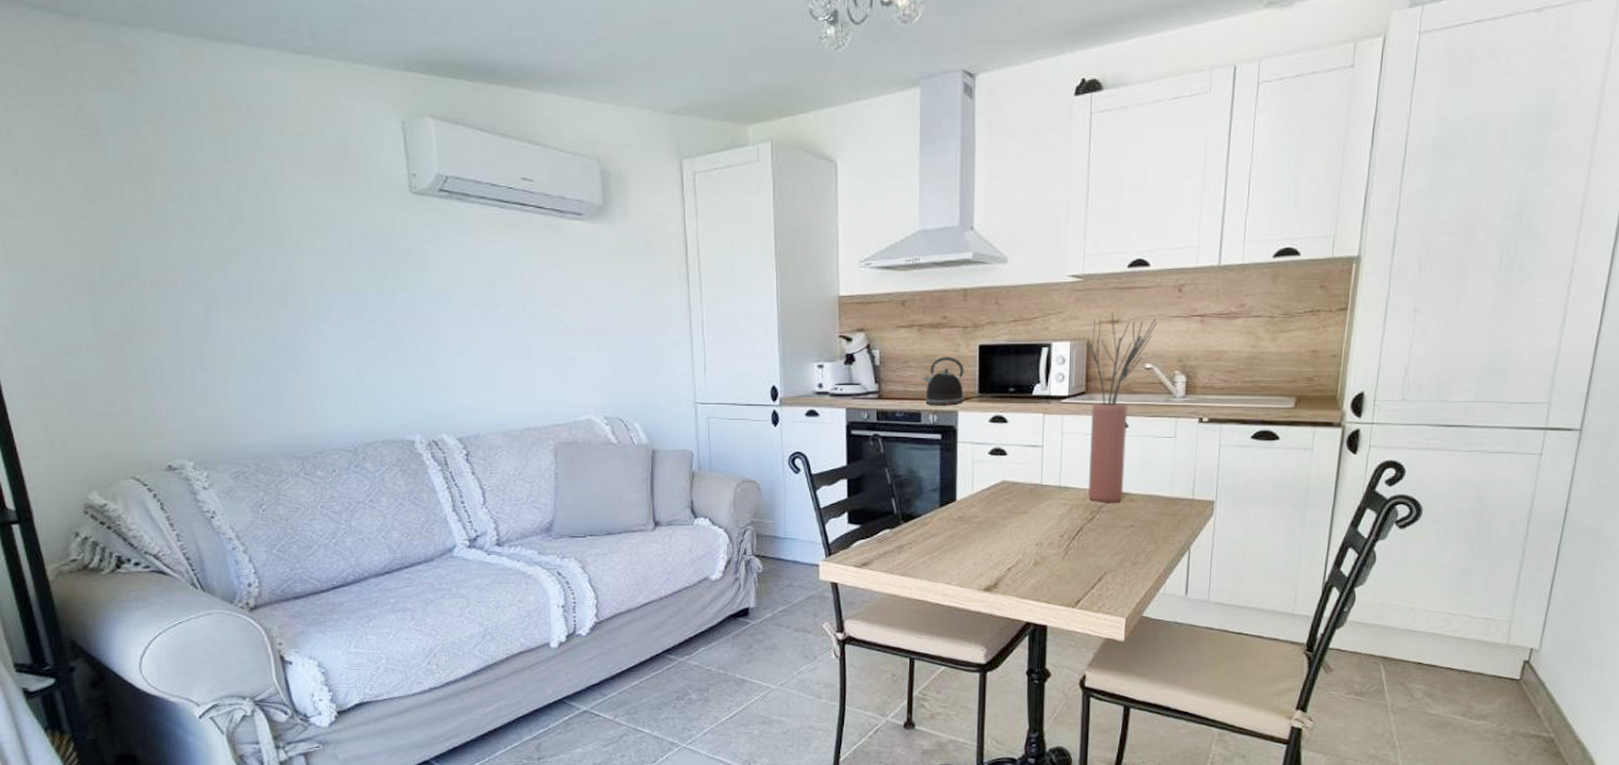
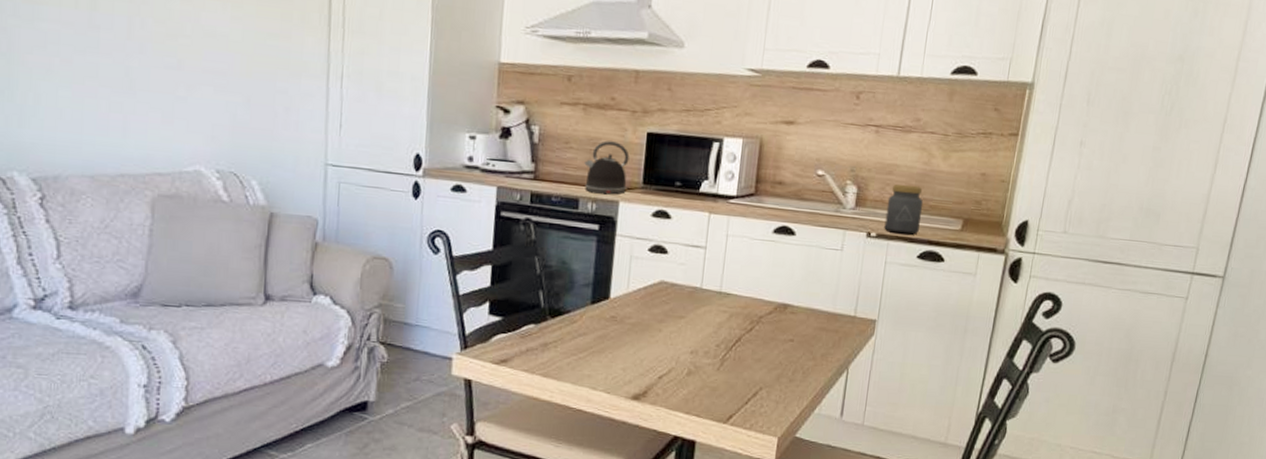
vase: present [1085,312,1157,503] -> none [749,112,833,315]
jar: none [1216,369,1254,416] -> present [884,184,924,235]

